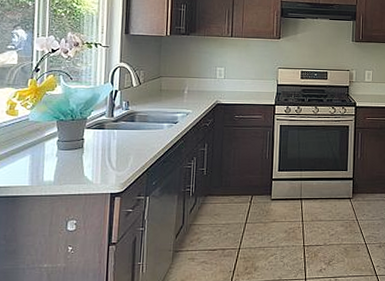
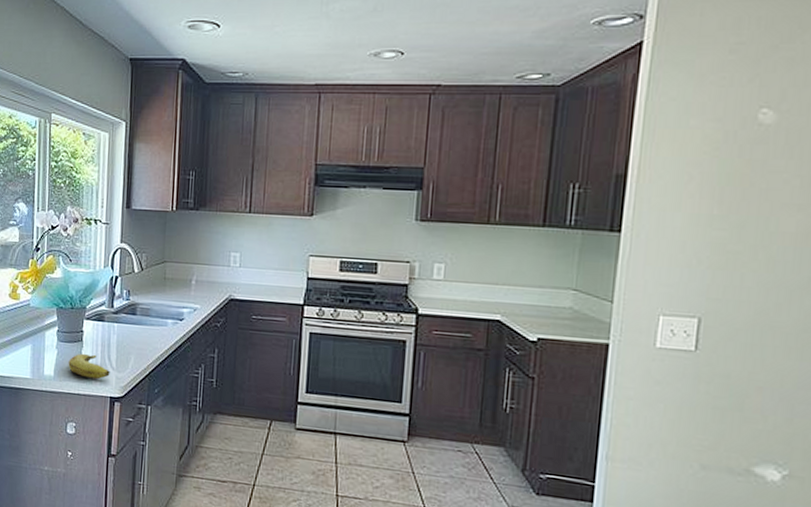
banana: none [68,158,110,180] -> present [68,353,110,380]

